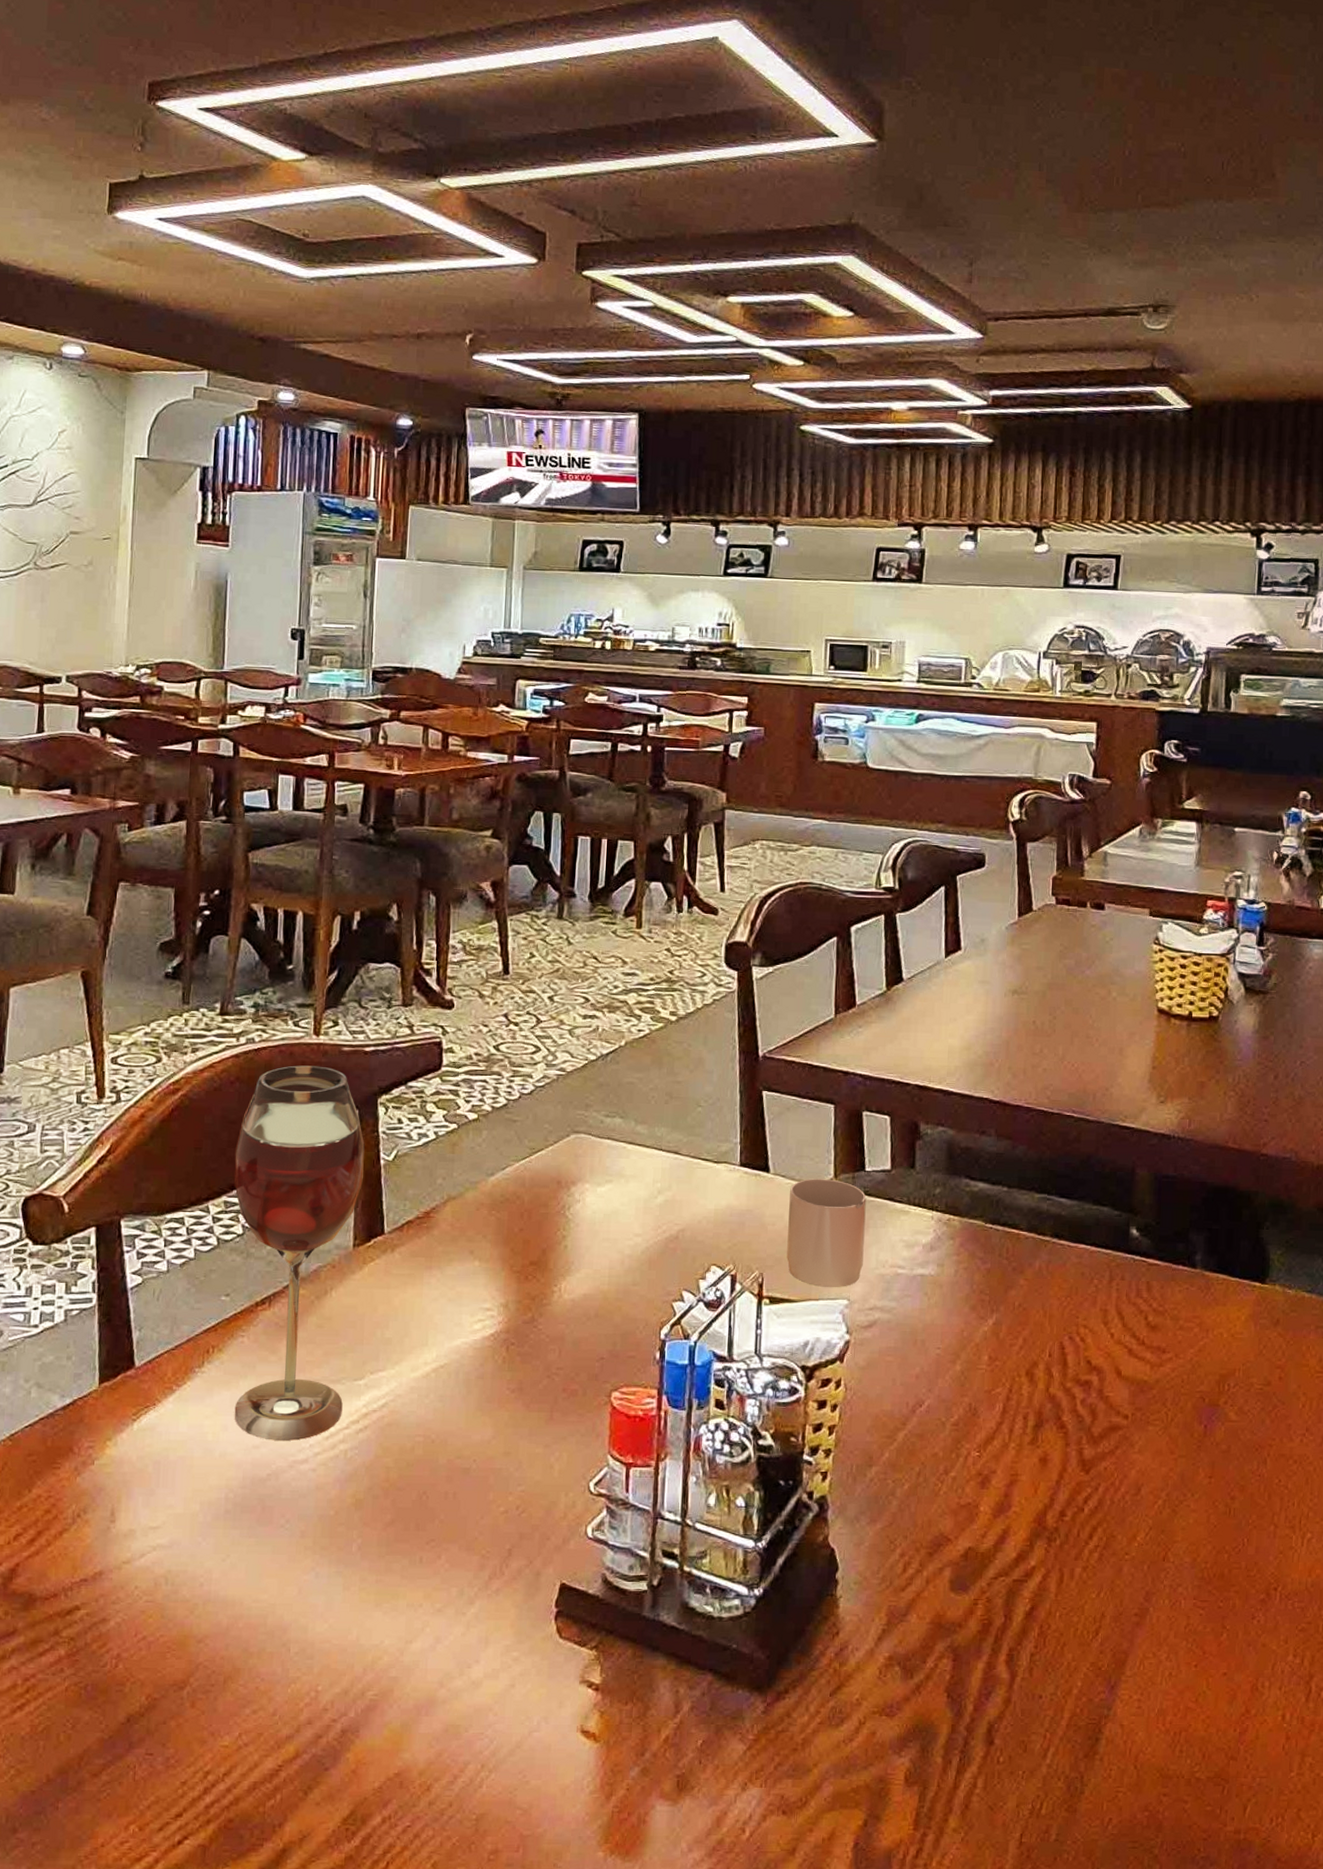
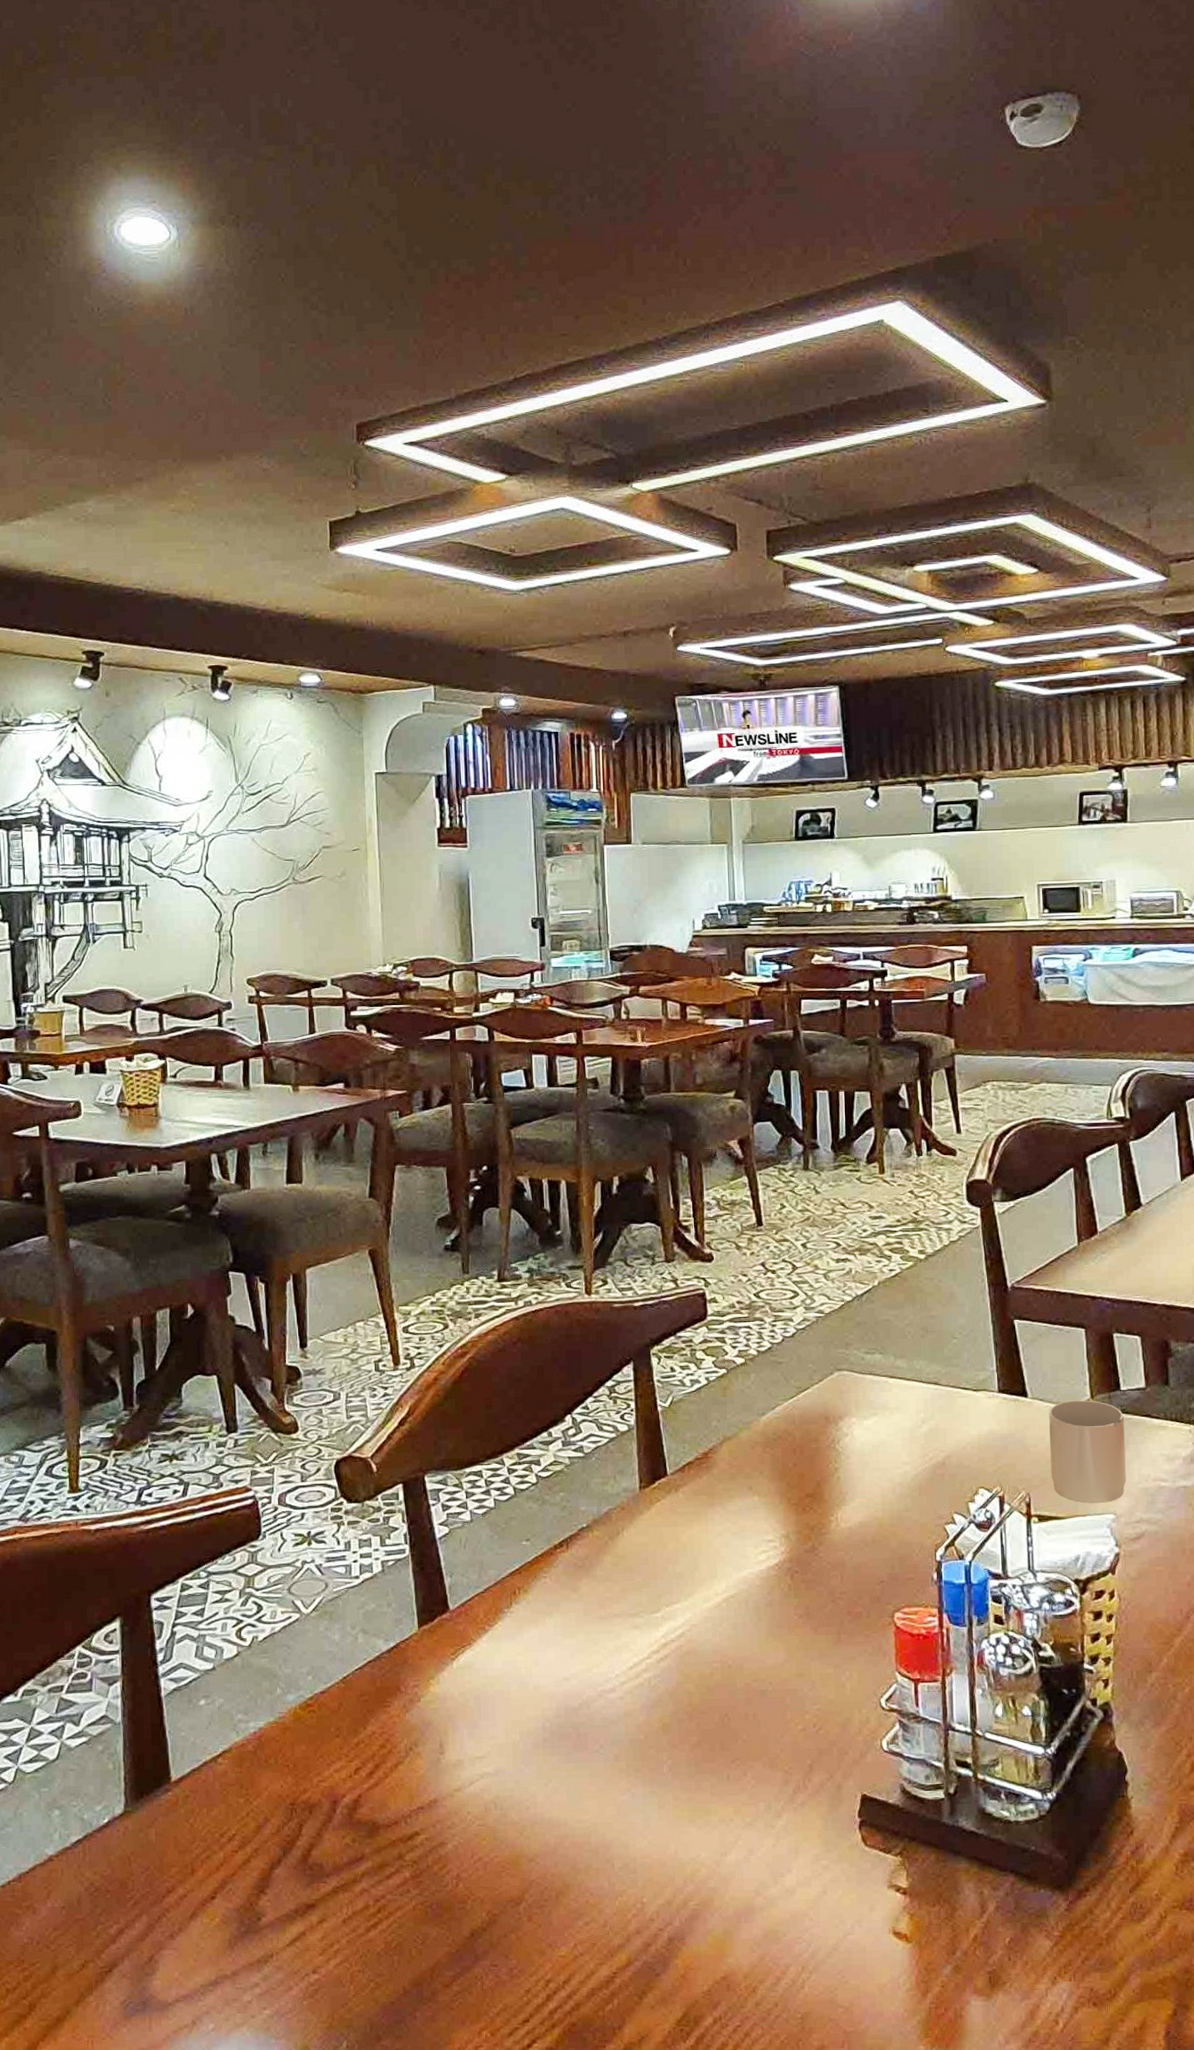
wineglass: present [233,1065,365,1441] -> none [523,1323,643,1673]

